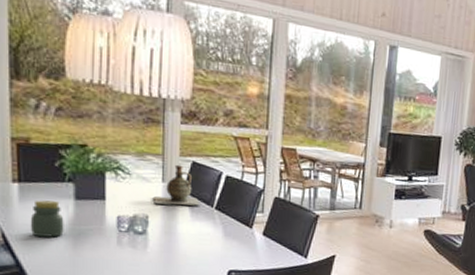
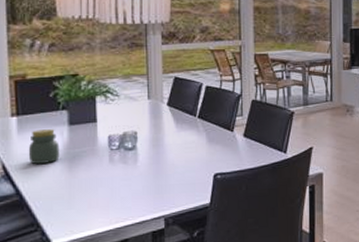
ceramic jug: present [152,164,200,206] -> none [140,81,184,120]

